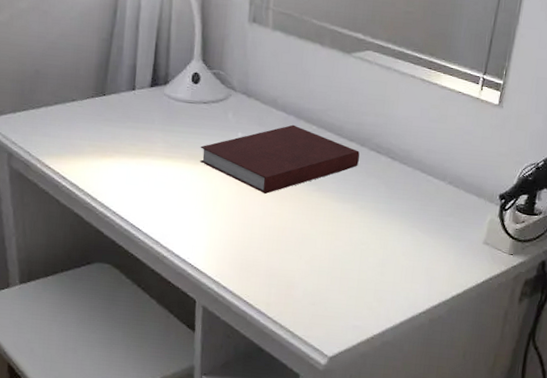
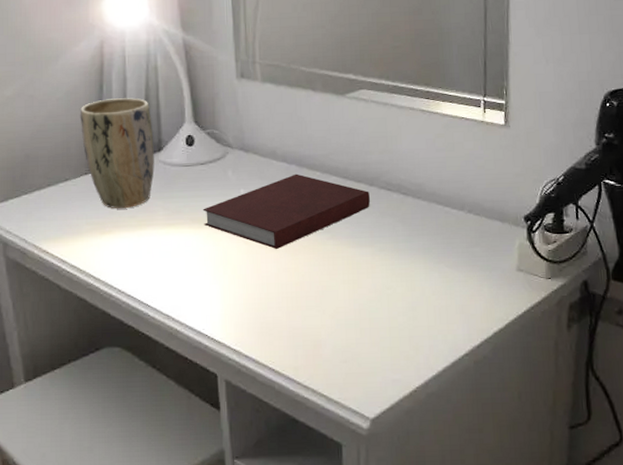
plant pot: none [91,25,161,136] -> present [80,98,155,209]

